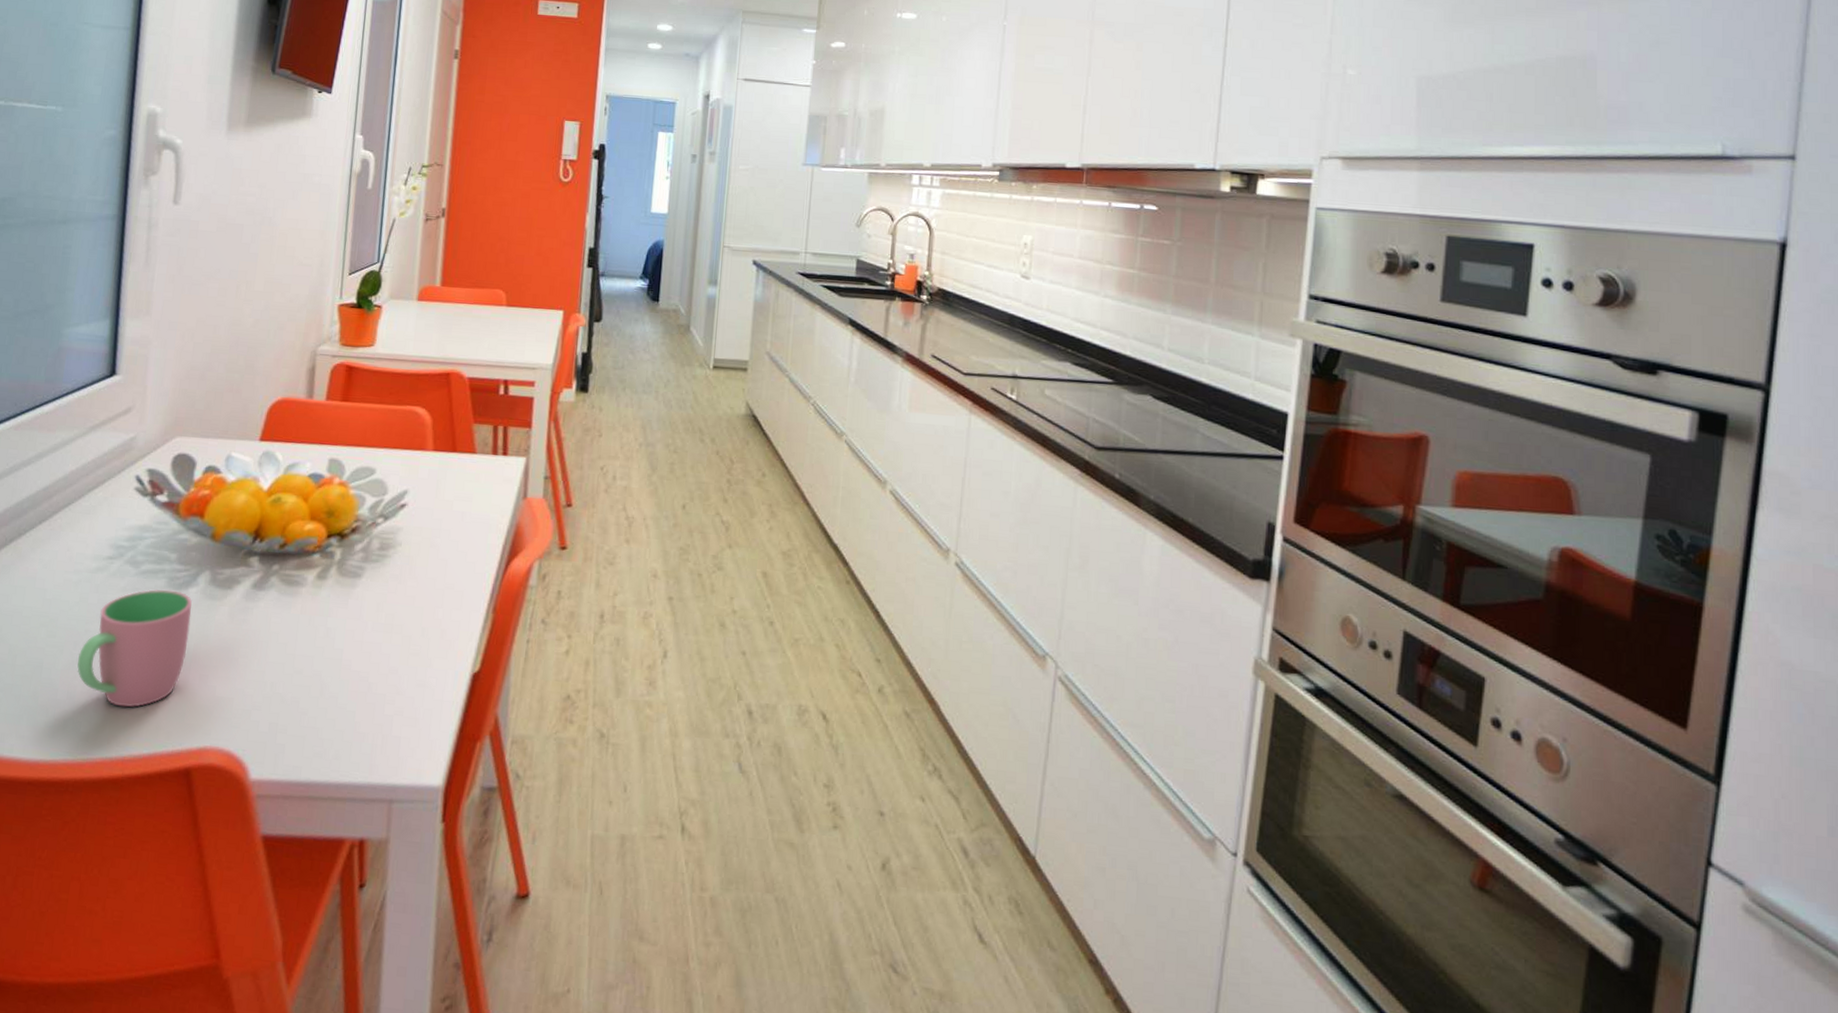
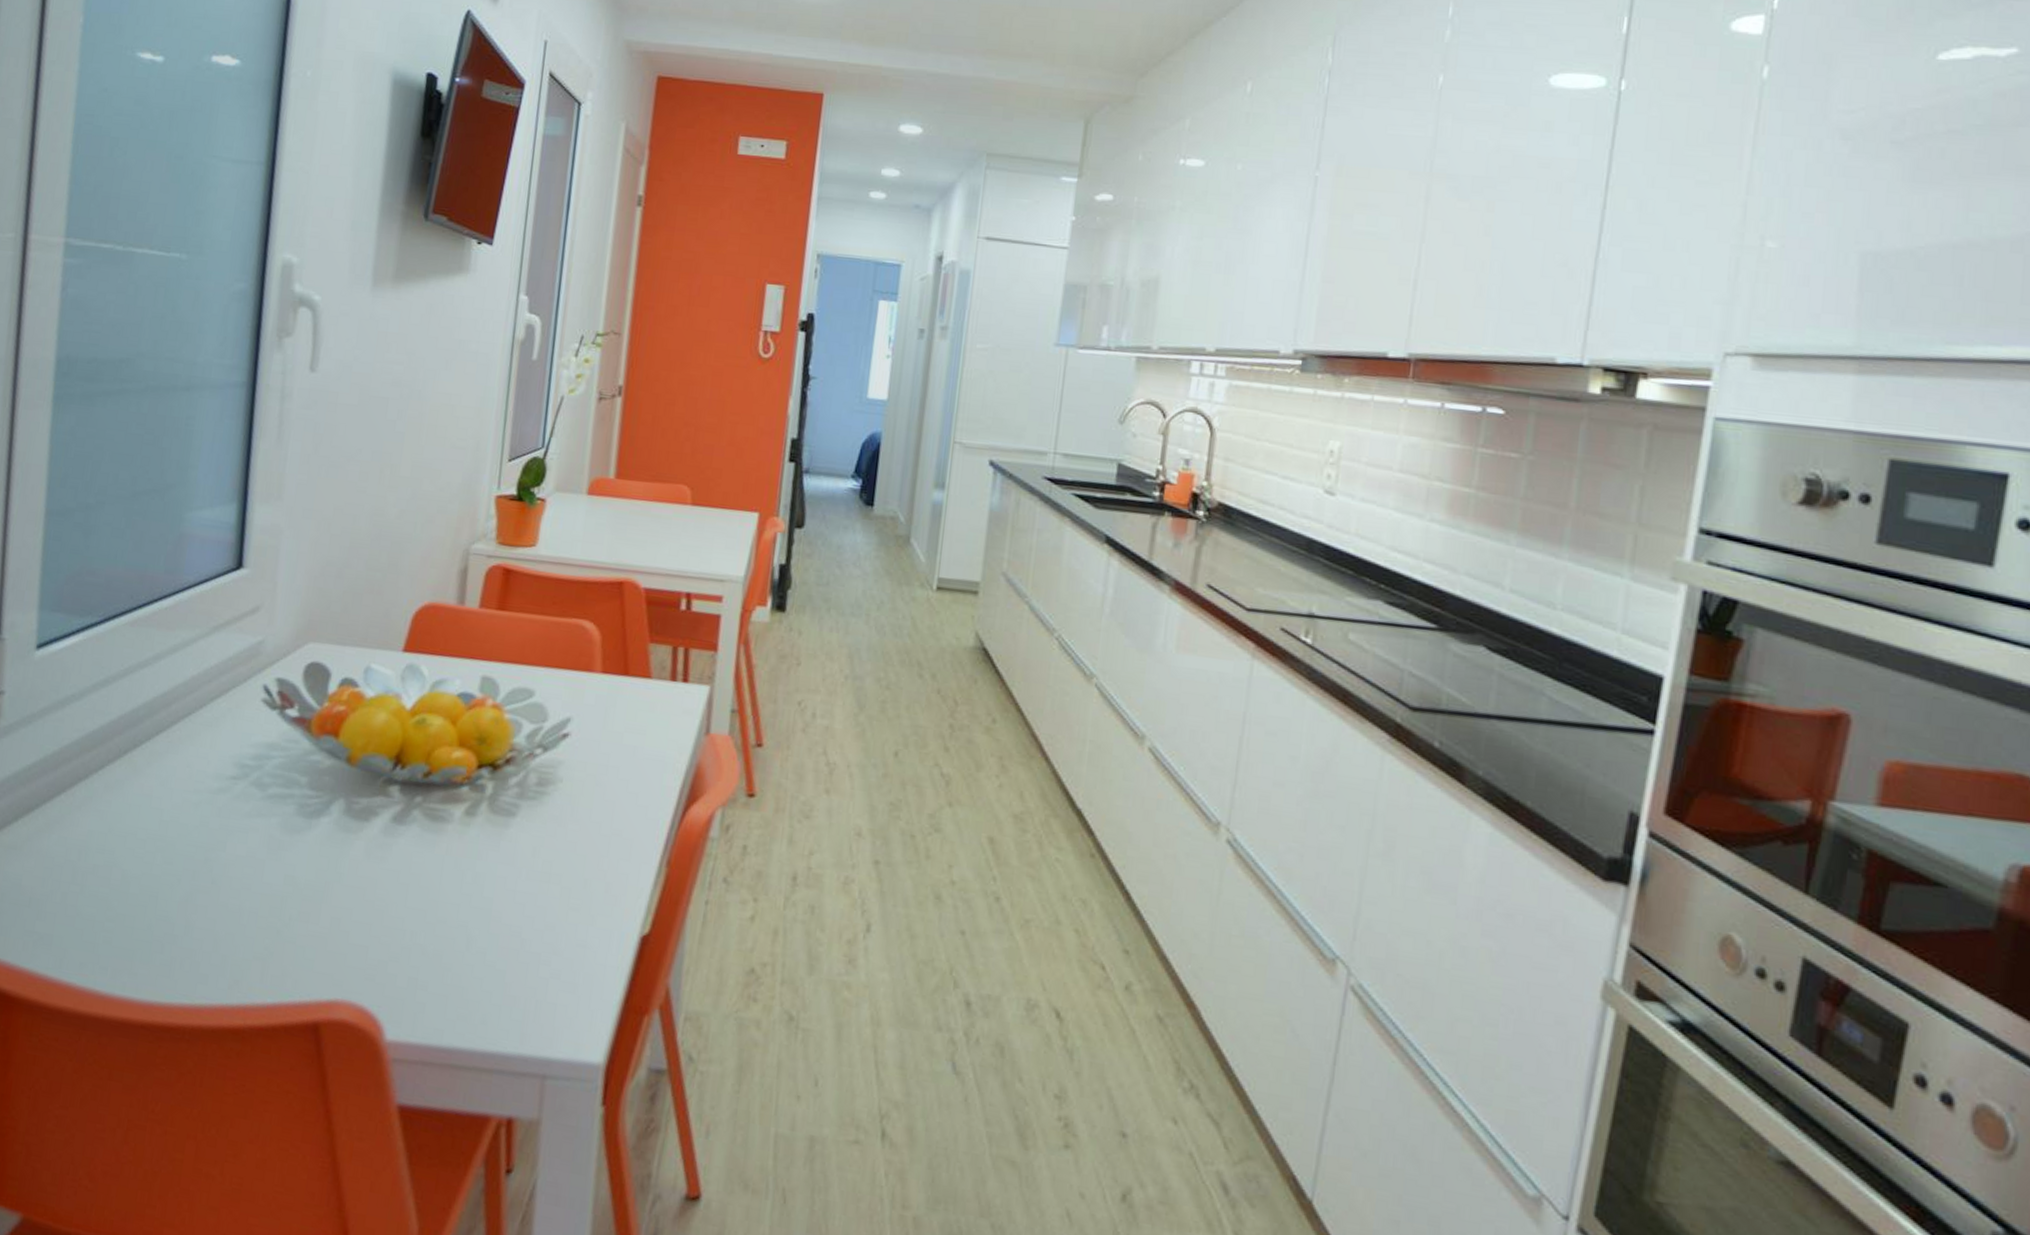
cup: present [77,589,192,708] -> none [196,817,324,950]

